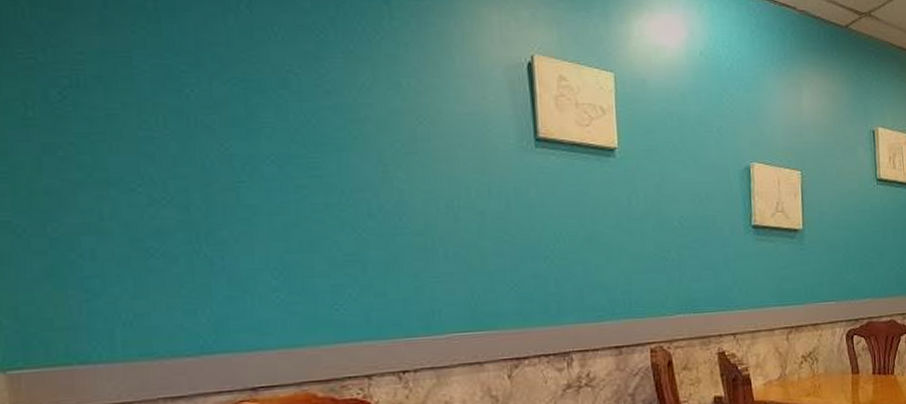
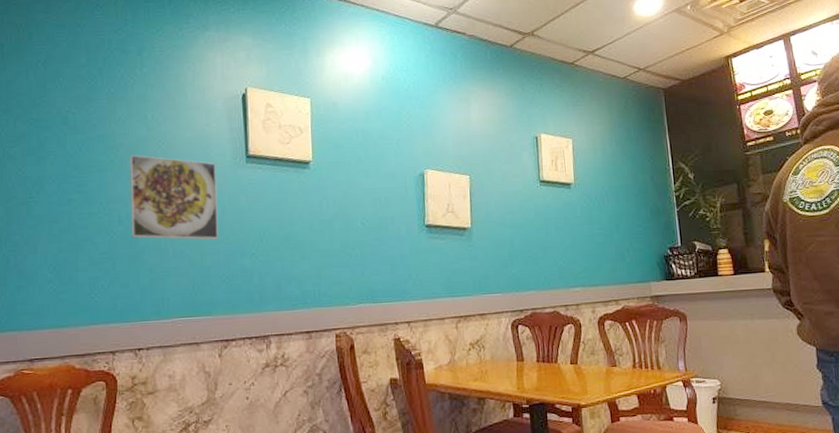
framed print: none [379,132,502,240] -> present [130,155,218,240]

